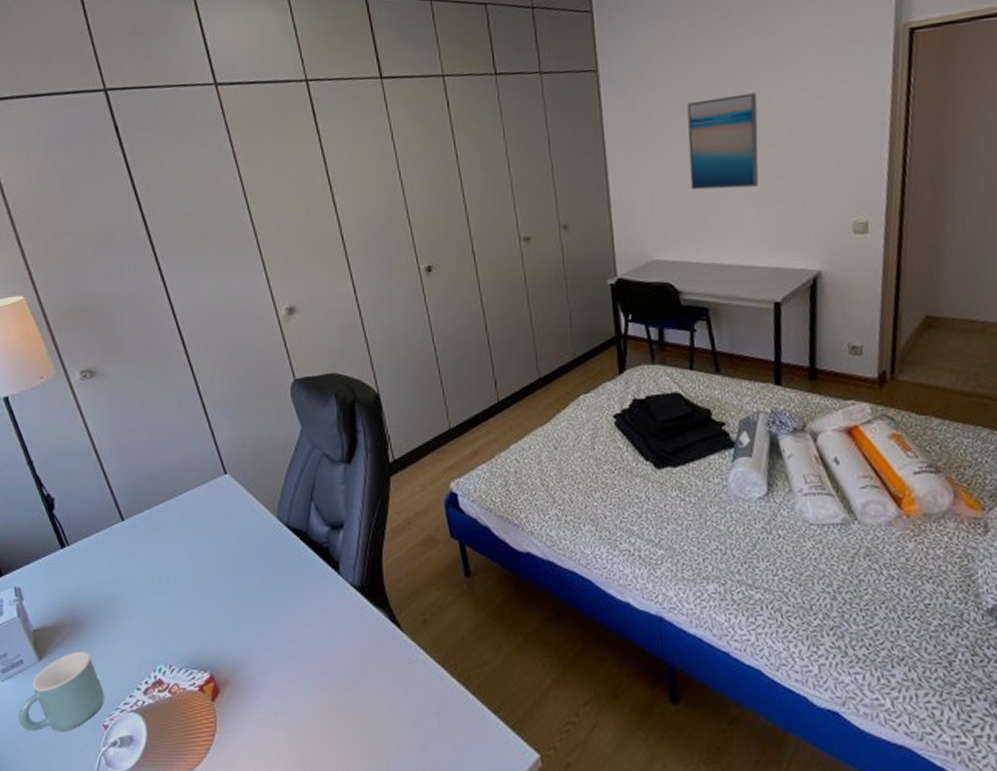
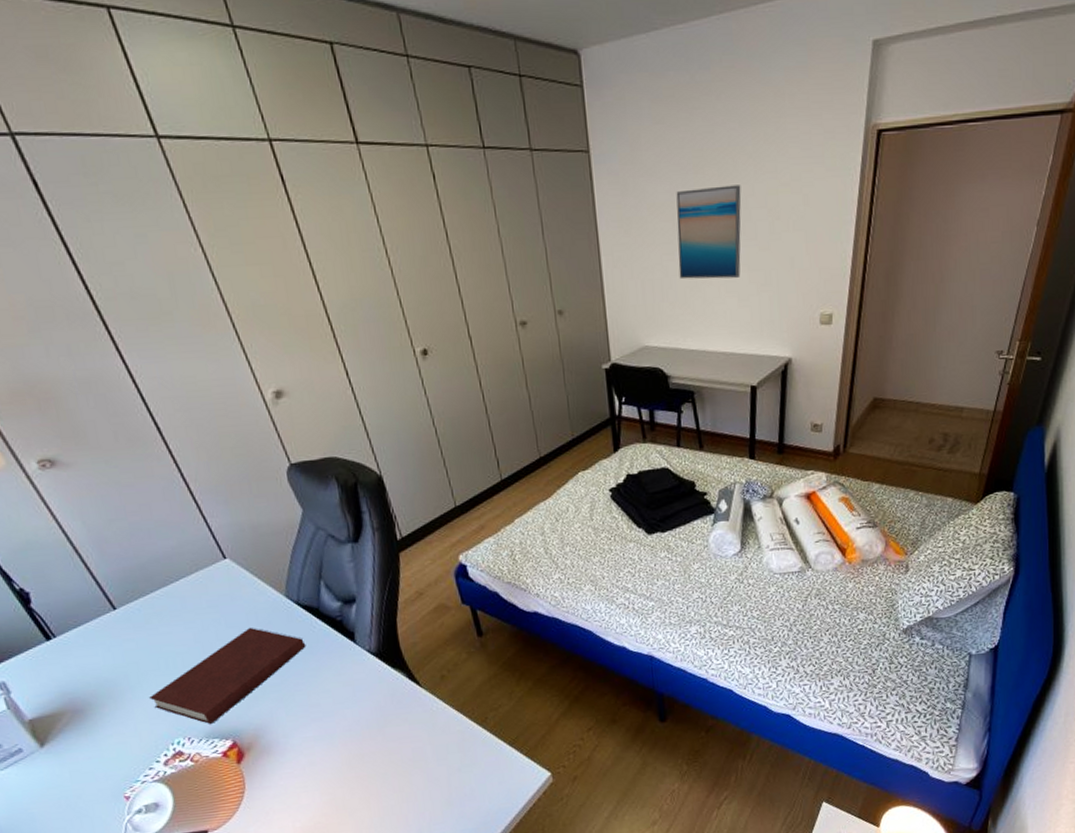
mug: present [18,651,104,731] -> none [26,734,122,811]
notebook: none [139,548,290,652] -> present [148,627,305,724]

